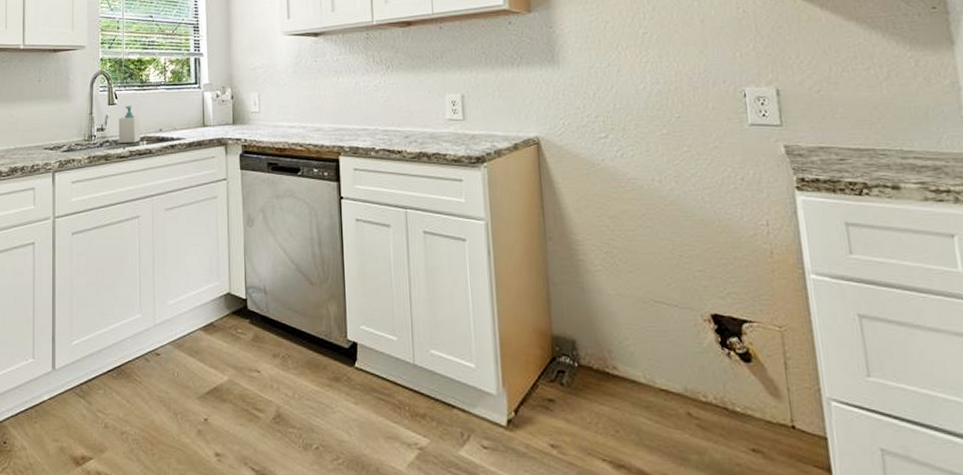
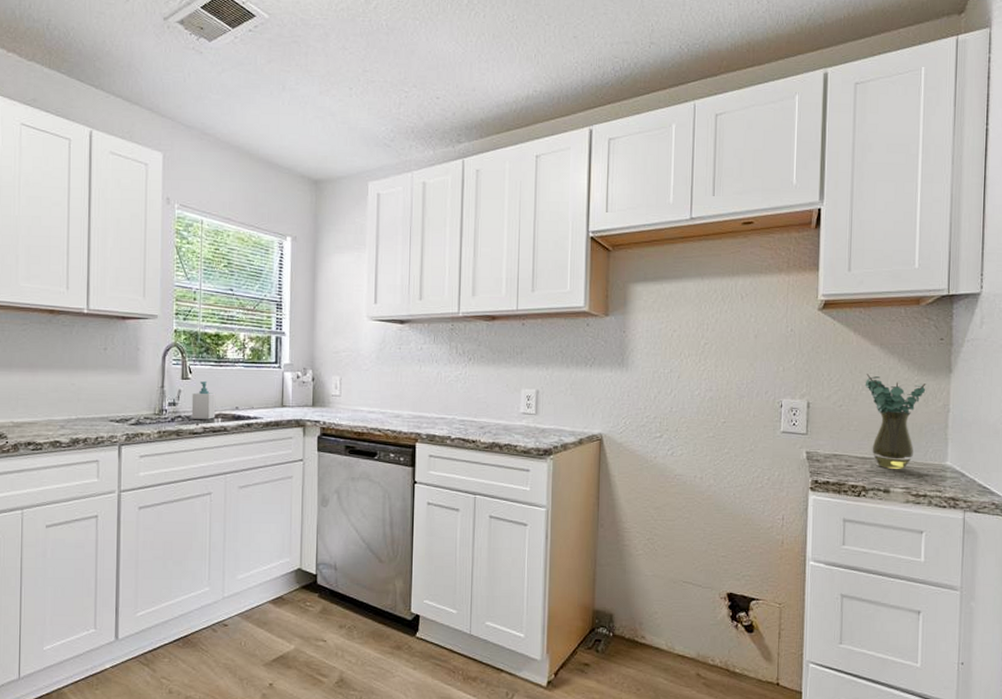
vase: none [844,53,925,161] -> present [865,374,926,469]

